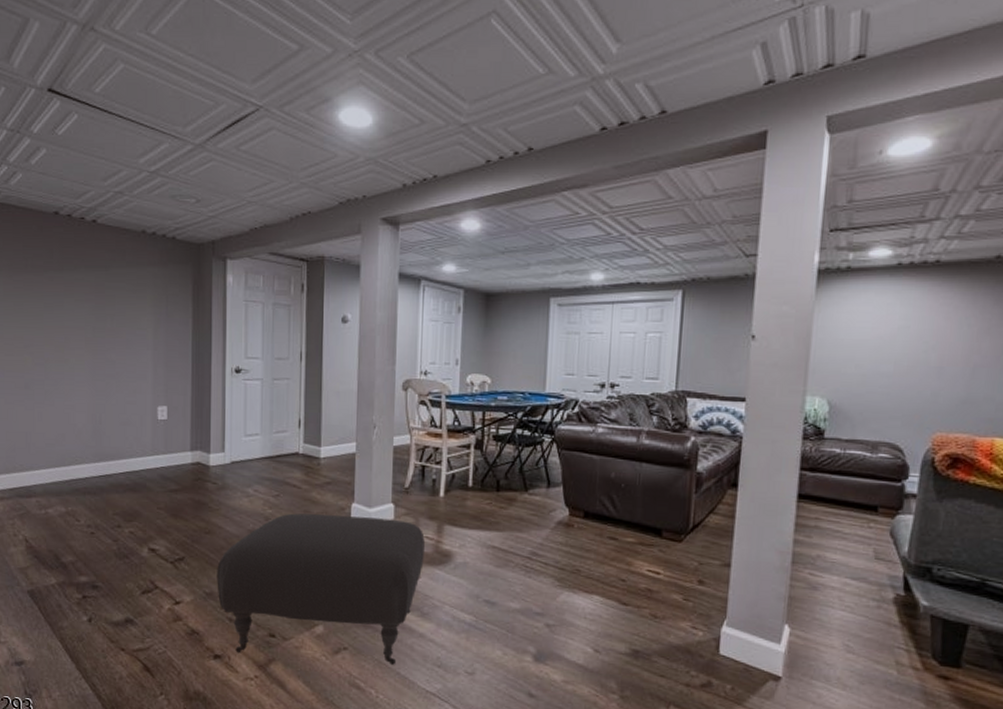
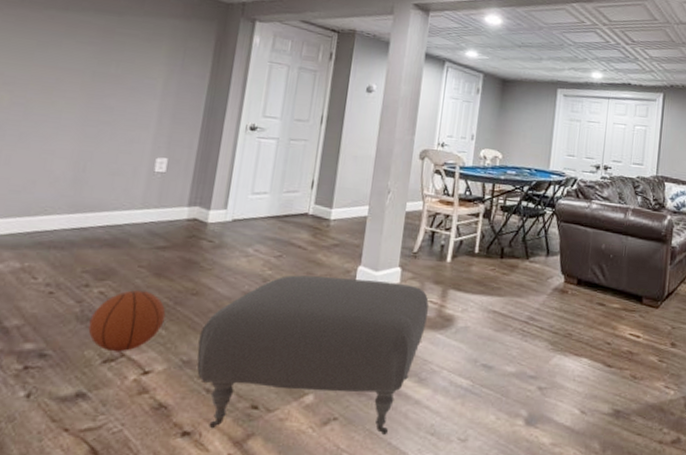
basketball: none [126,530,186,585] -> present [88,290,166,352]

